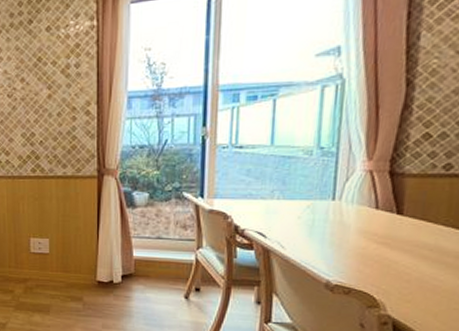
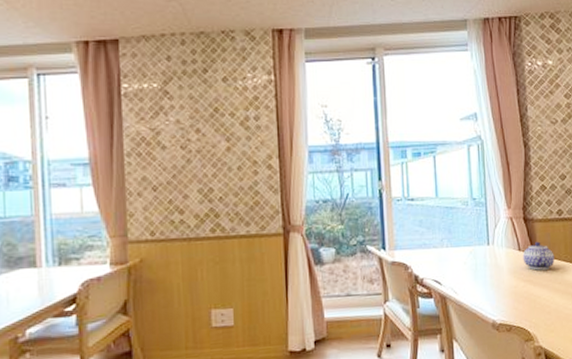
teapot: none [380,200,429,233] -> present [522,241,555,271]

